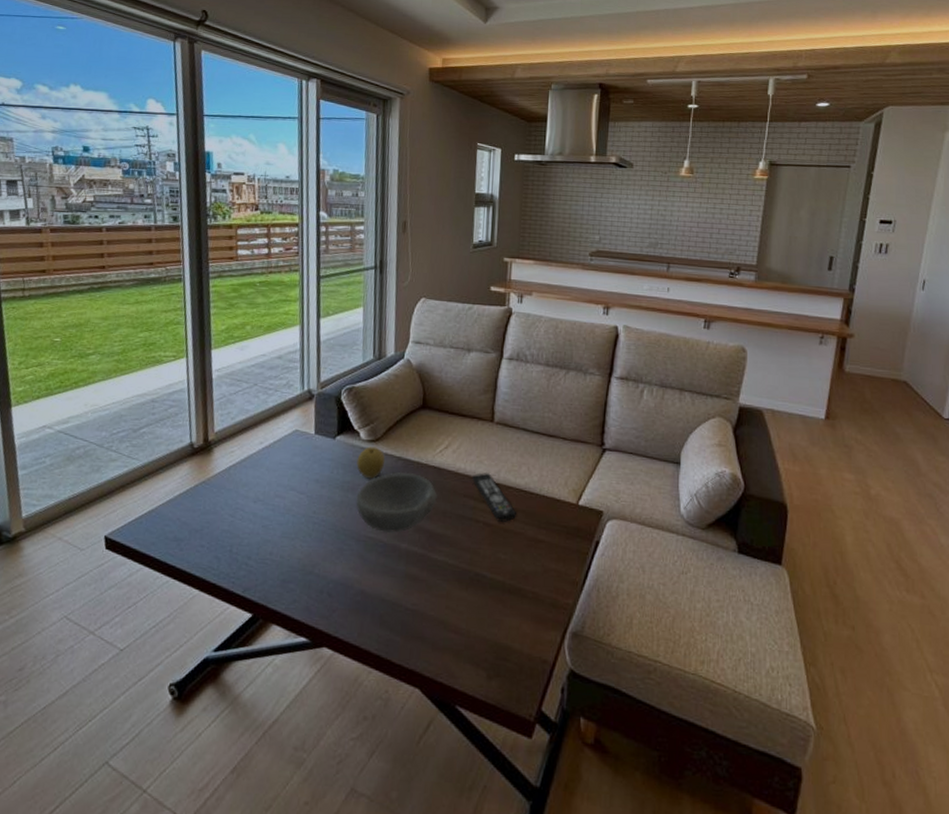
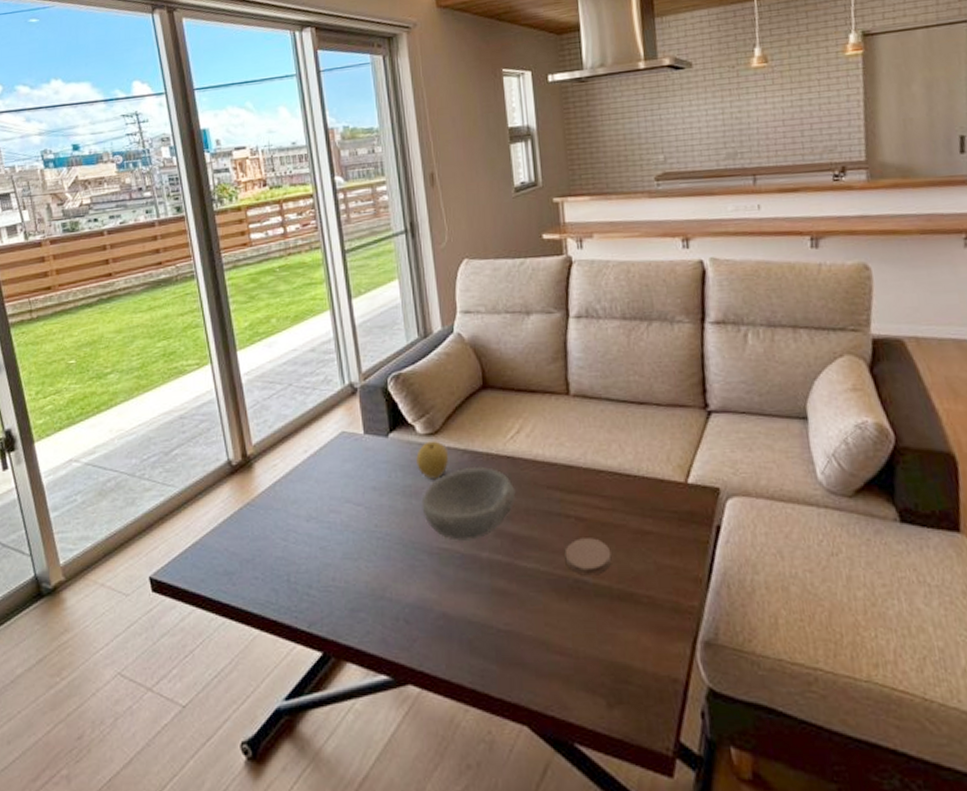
coaster: none [470,540,509,571] -> present [564,538,612,576]
remote control: present [471,472,516,522] -> none [553,457,614,514]

